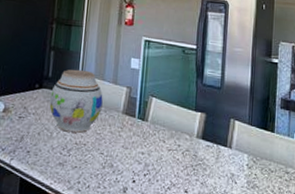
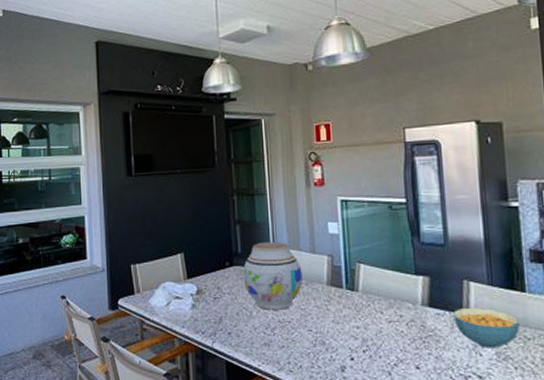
cereal bowl: none [219,142,267,178] -> present [453,307,520,348]

